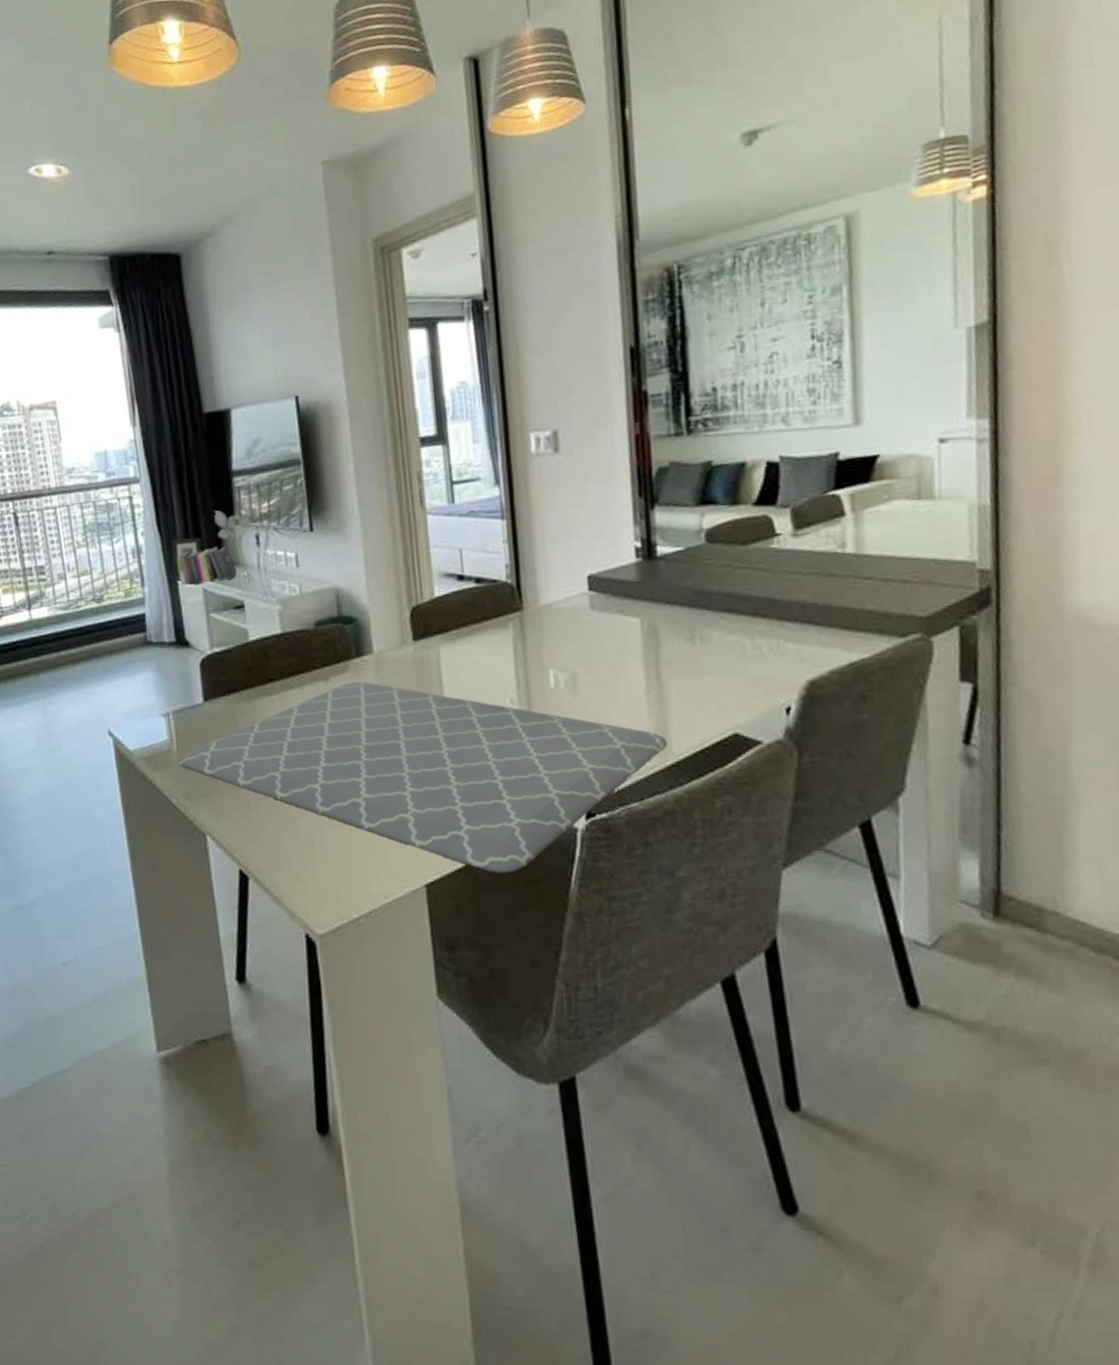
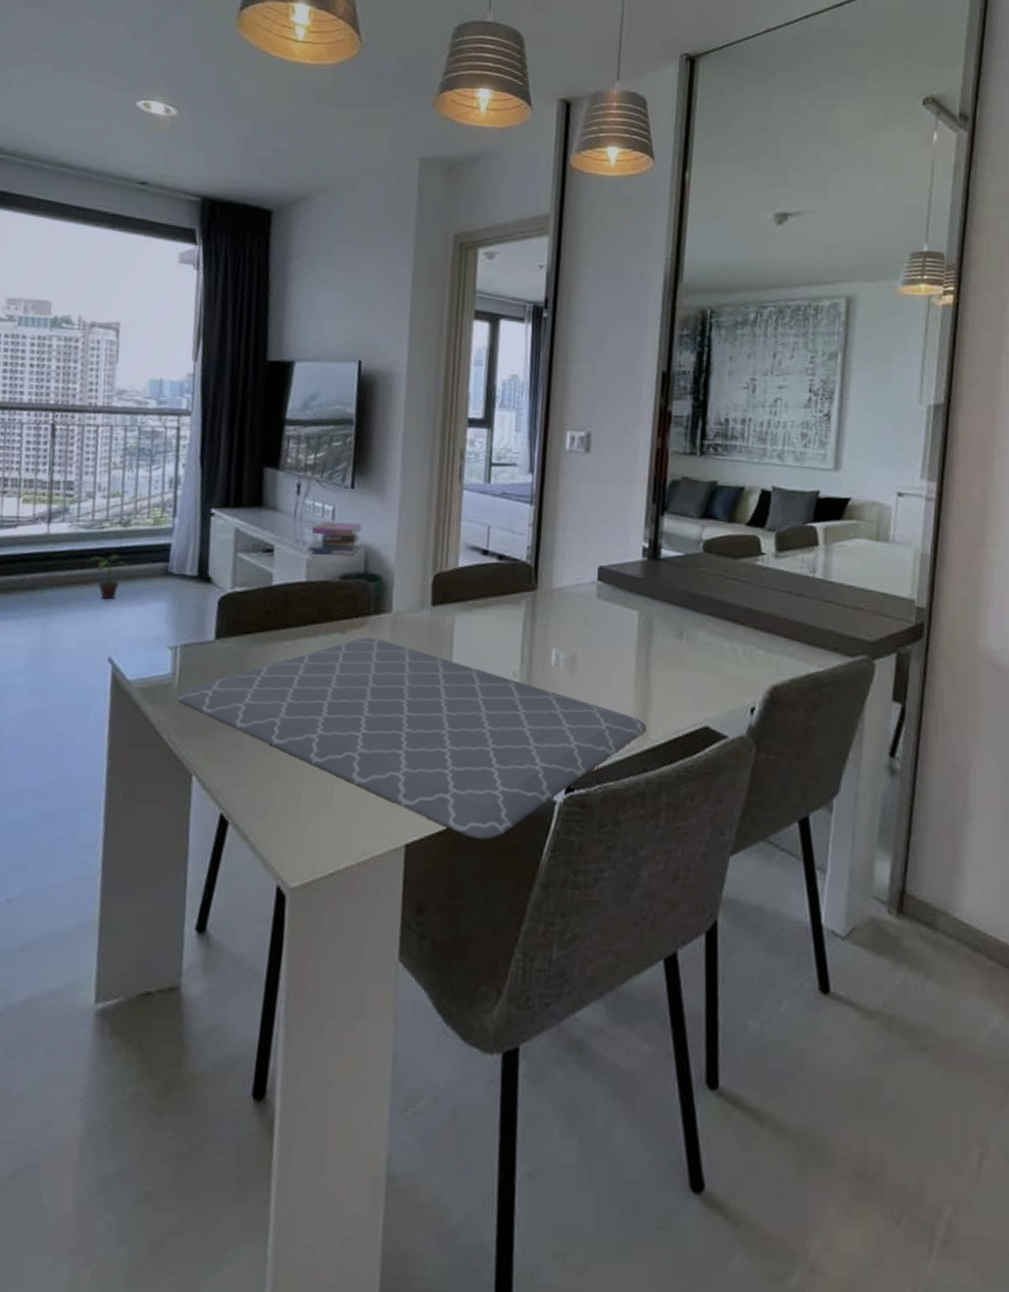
potted plant: none [70,631,110,676] -> present [86,555,129,600]
picture frame: present [171,537,203,578] -> none [208,476,244,514]
books: present [176,546,238,585] -> none [213,488,273,523]
flowering plant: present [214,506,255,585] -> none [259,453,294,530]
books: none [277,566,330,604] -> present [308,521,362,556]

